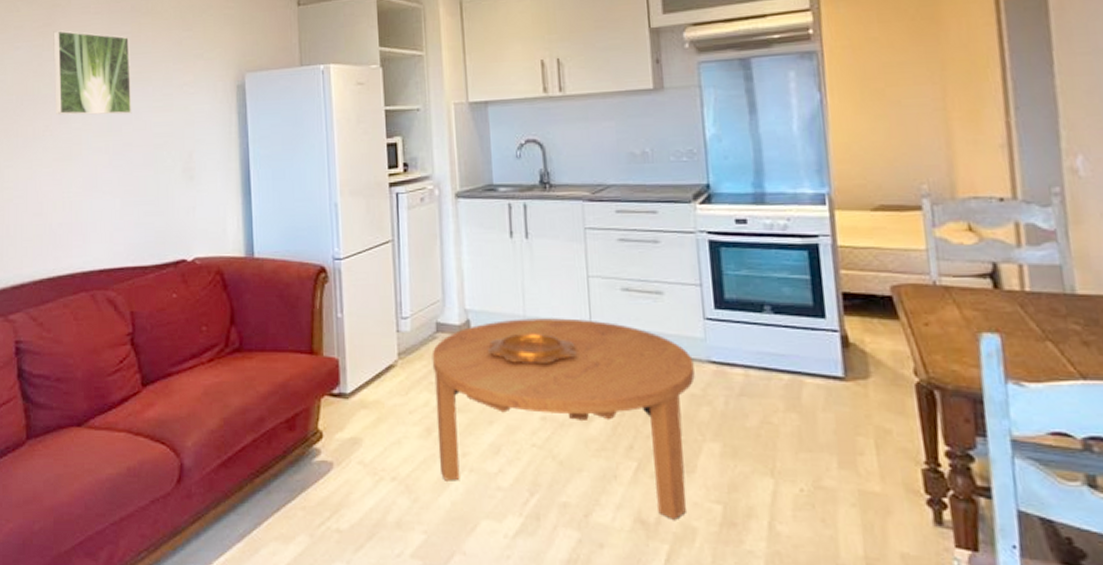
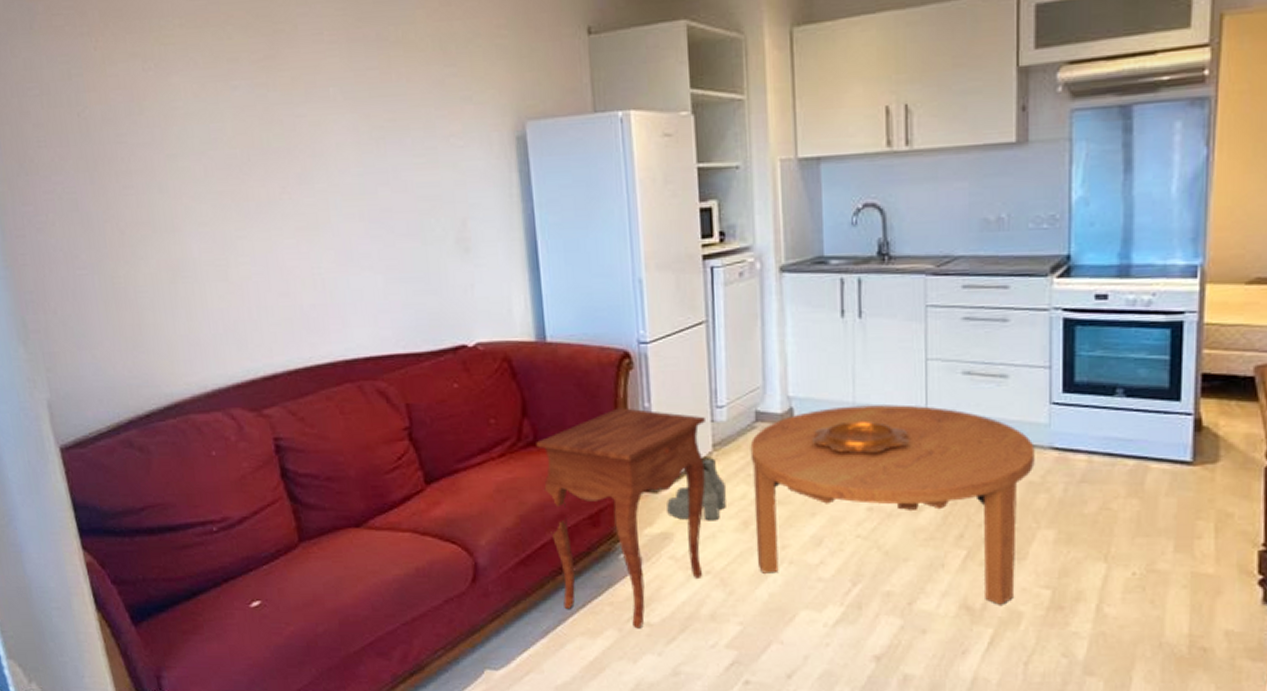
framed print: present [53,30,132,115] -> none [278,64,389,174]
side table: none [241,318,391,535] -> present [536,408,705,629]
boots: none [356,366,411,427] -> present [667,458,727,521]

